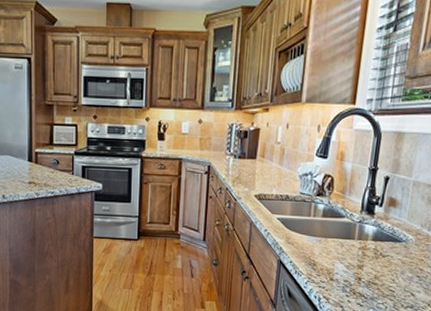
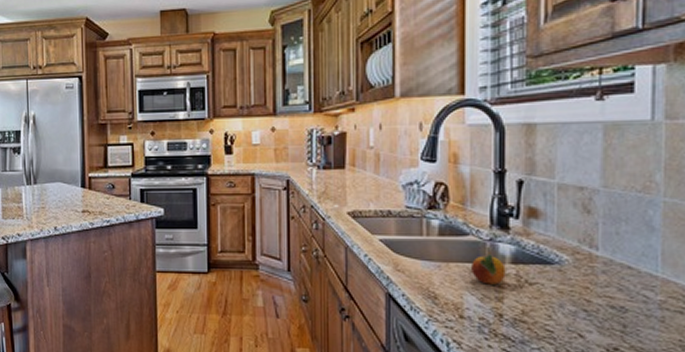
fruit: none [343,226,368,256] -> present [472,246,506,285]

